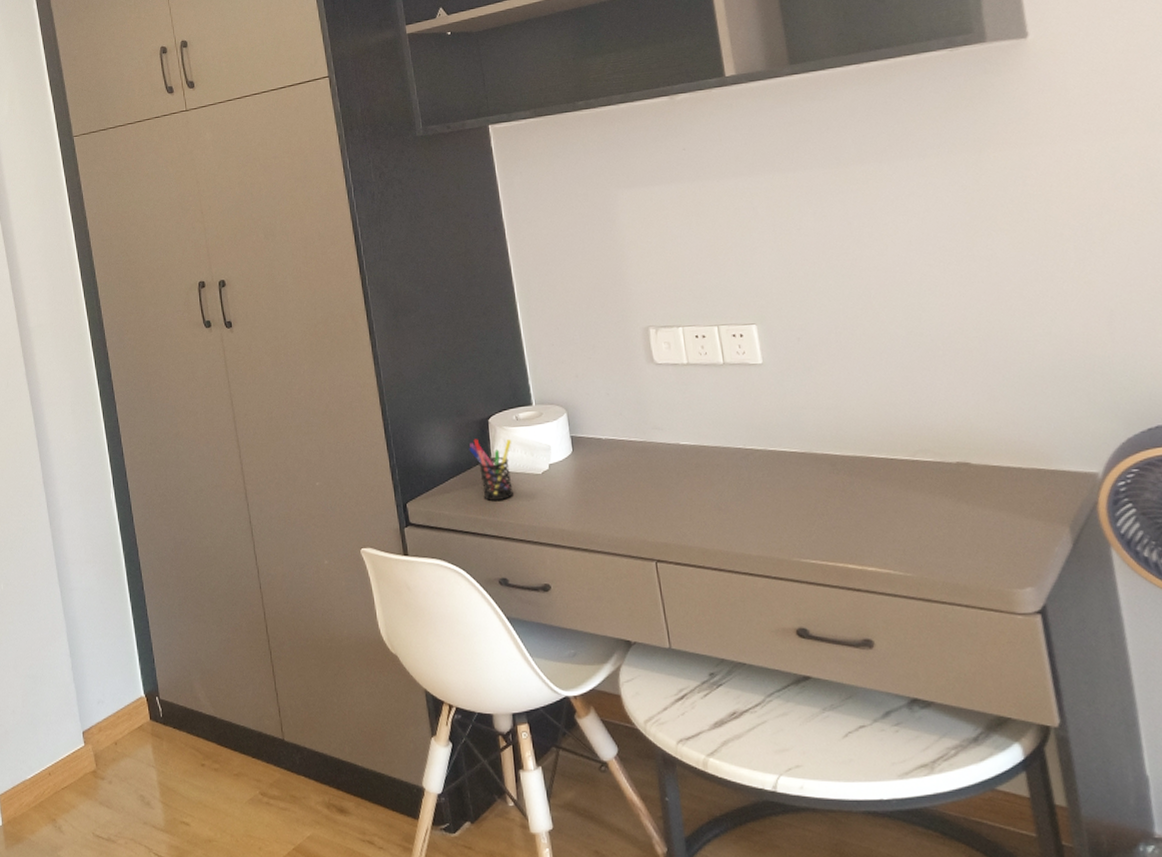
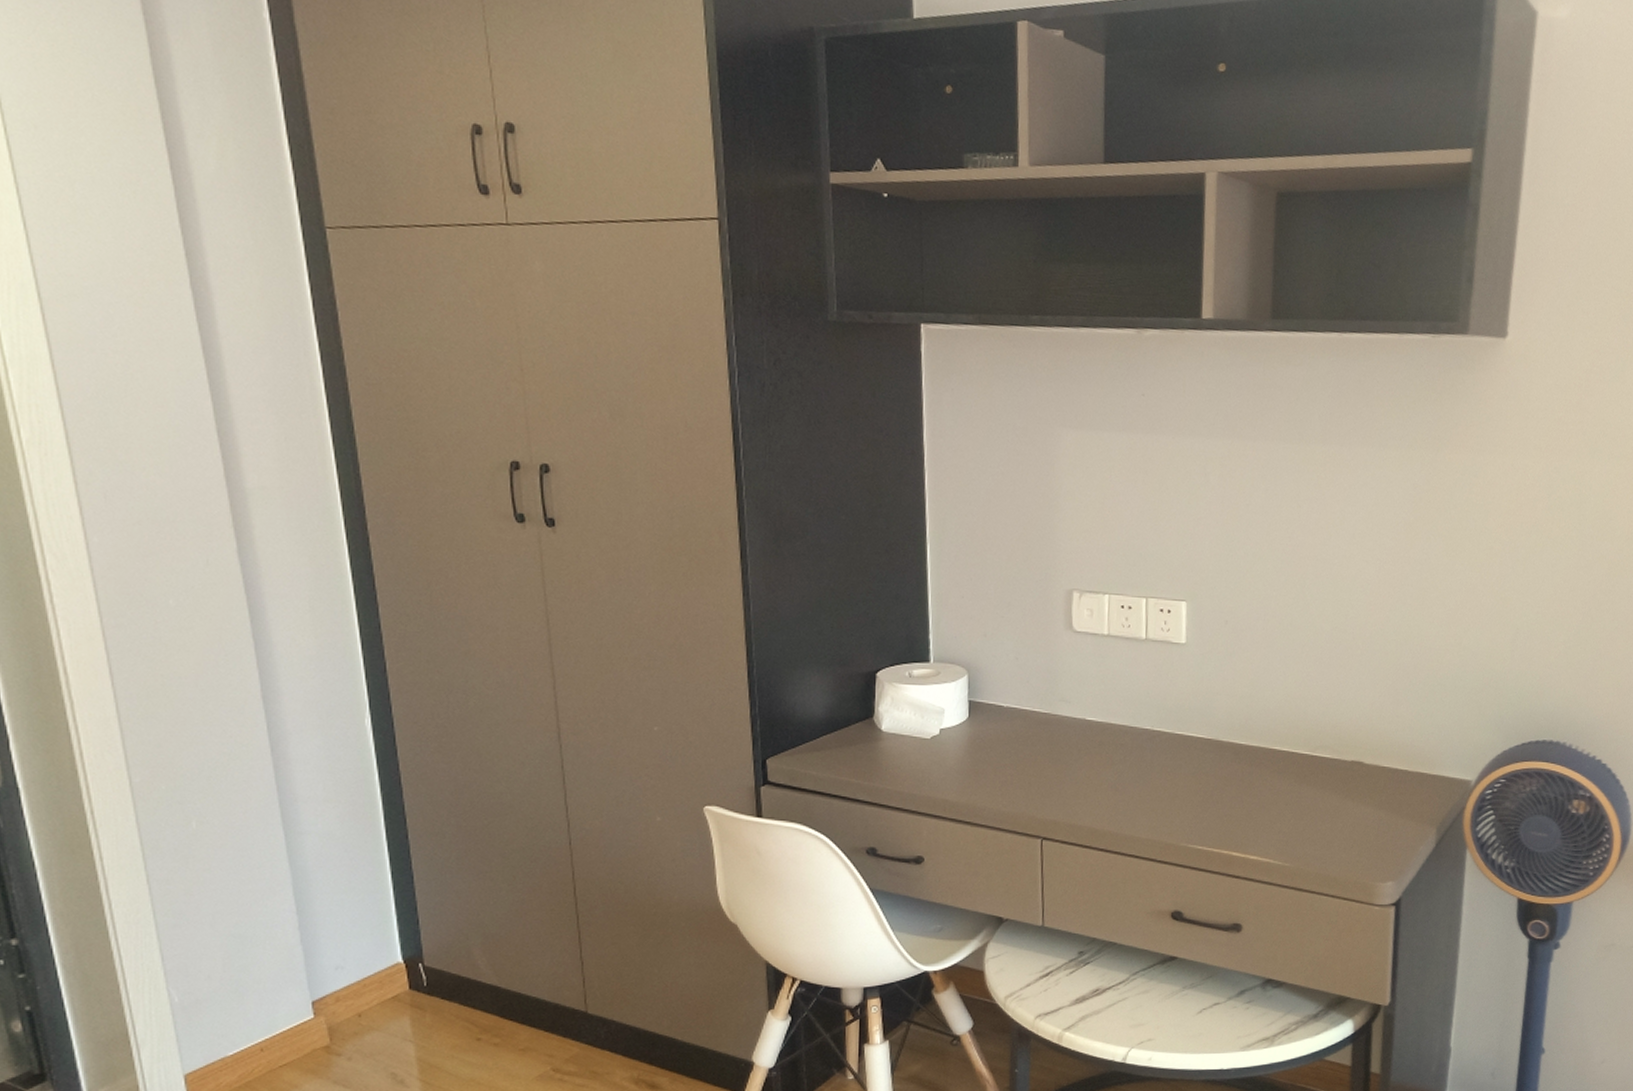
pen holder: present [469,439,513,501] -> none [849,693,900,764]

